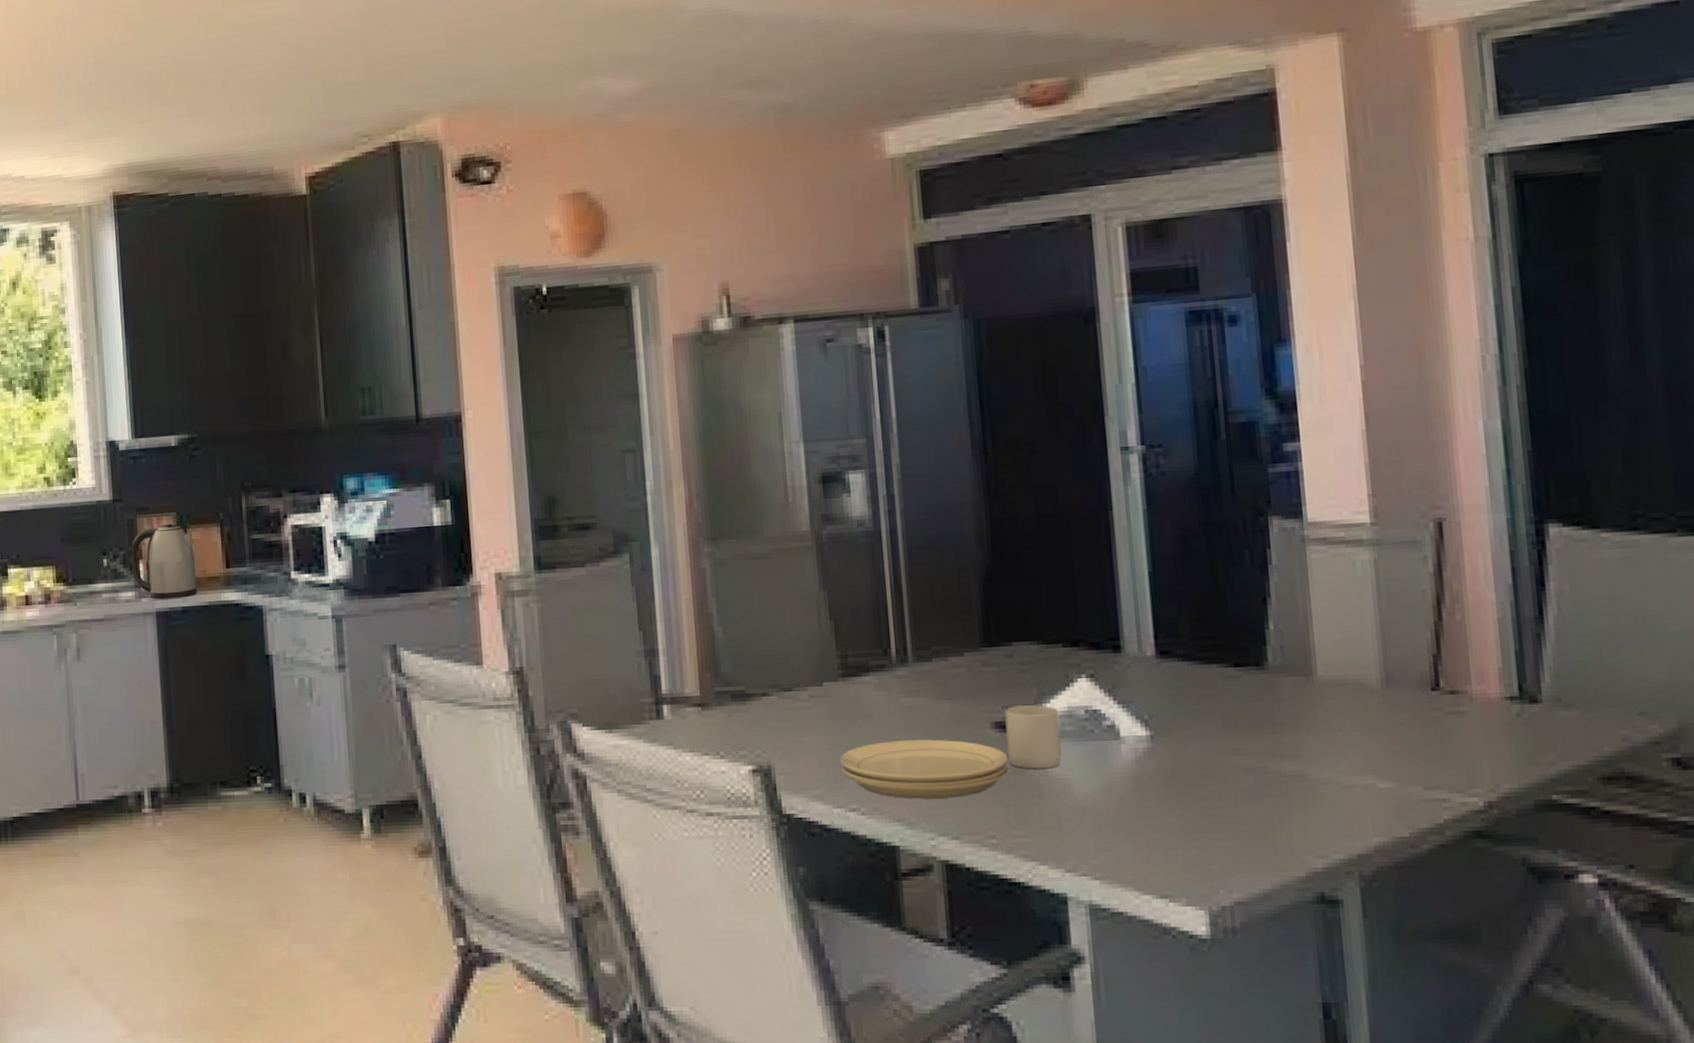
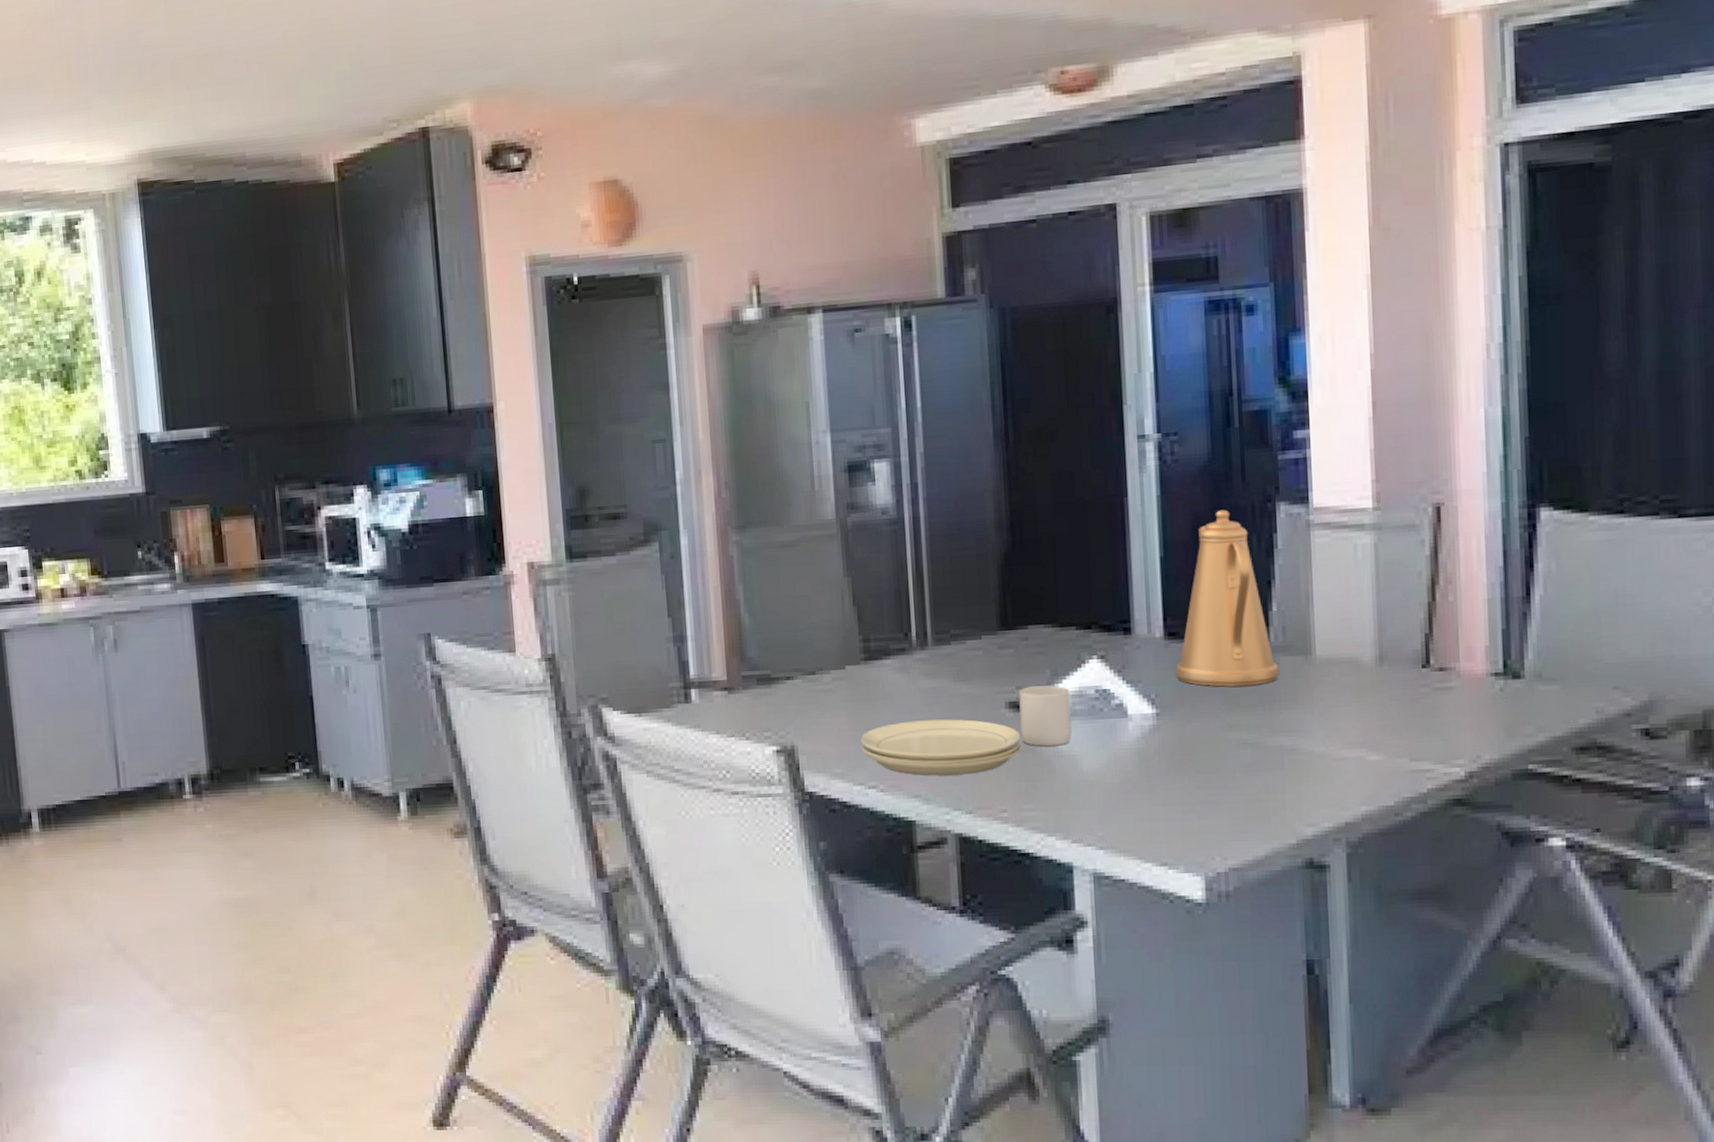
kettle: present [130,523,198,600] -> none [164,516,233,592]
coffee pot: none [1168,523,1280,709] -> present [1175,509,1280,687]

